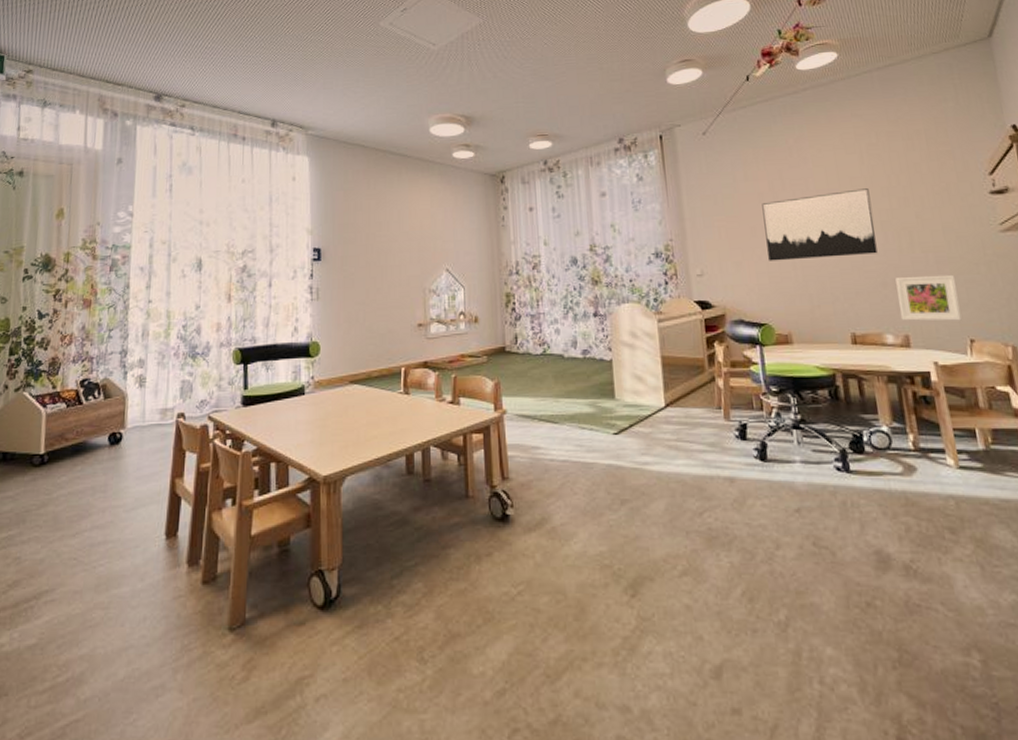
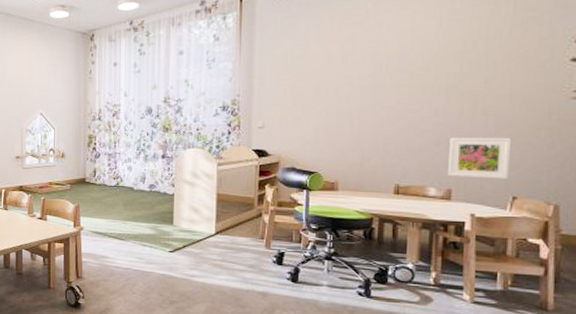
wall art: present [762,188,878,261] -> none [328,53,441,118]

